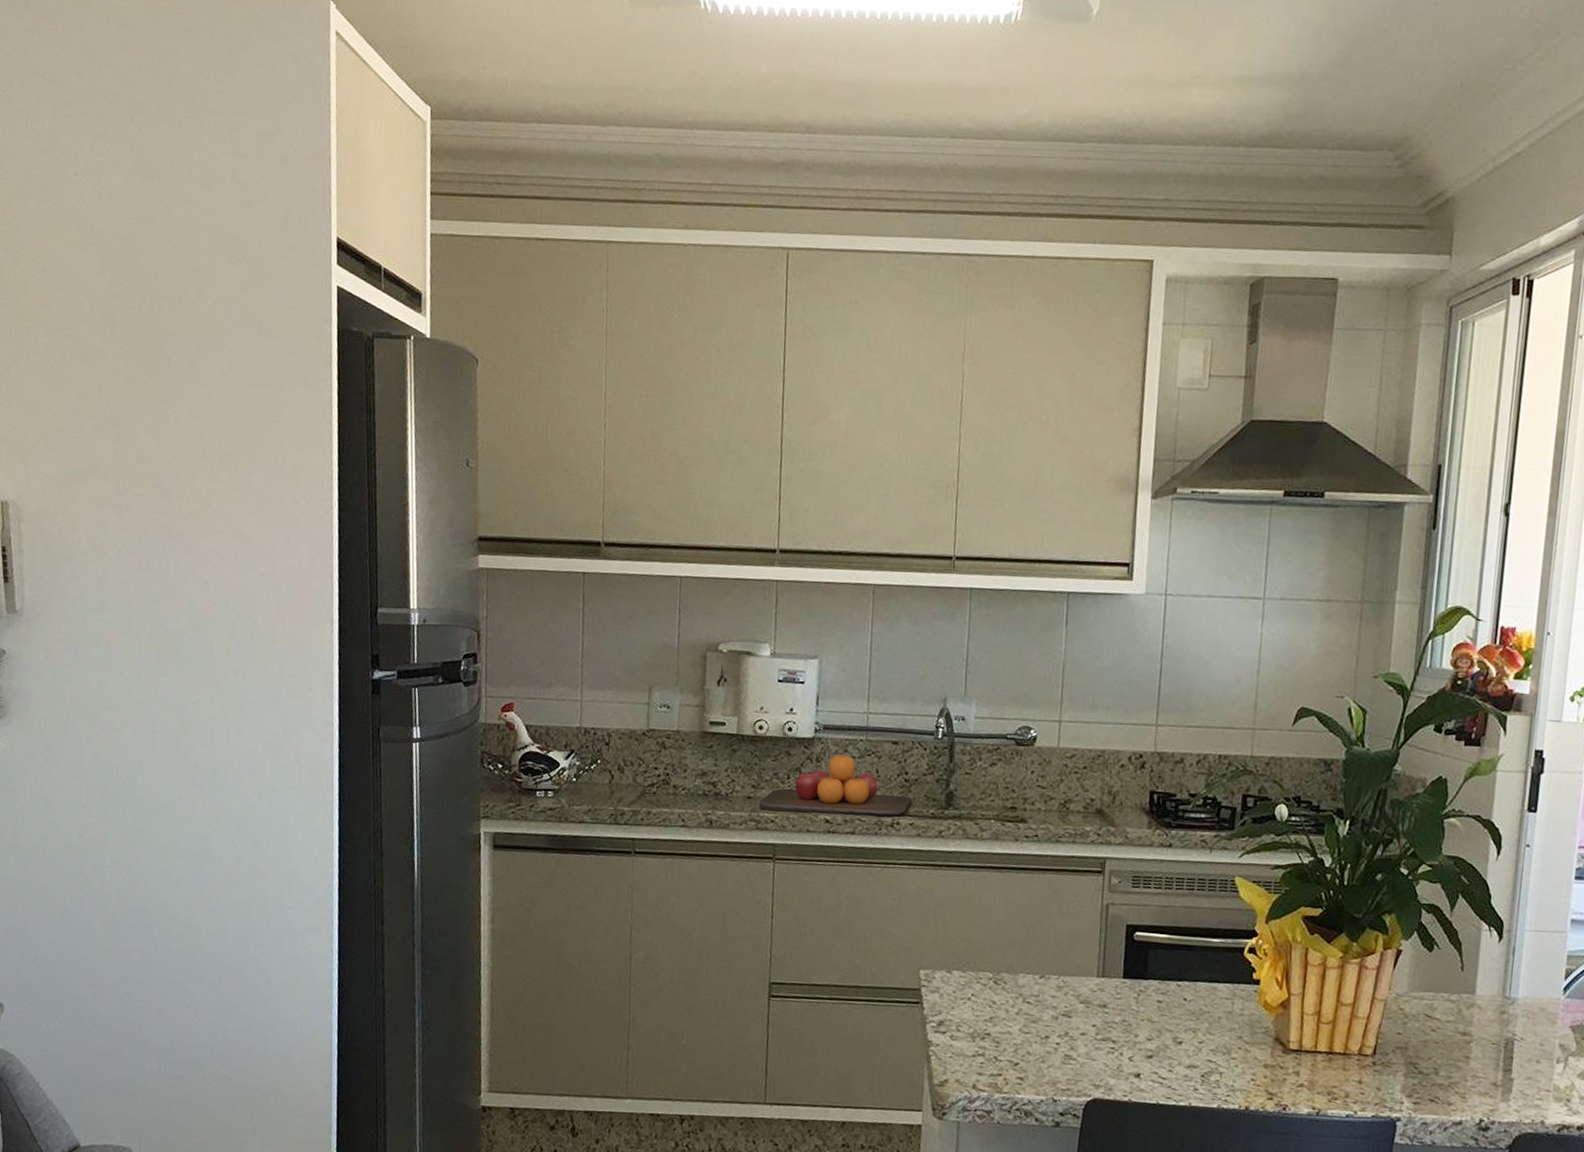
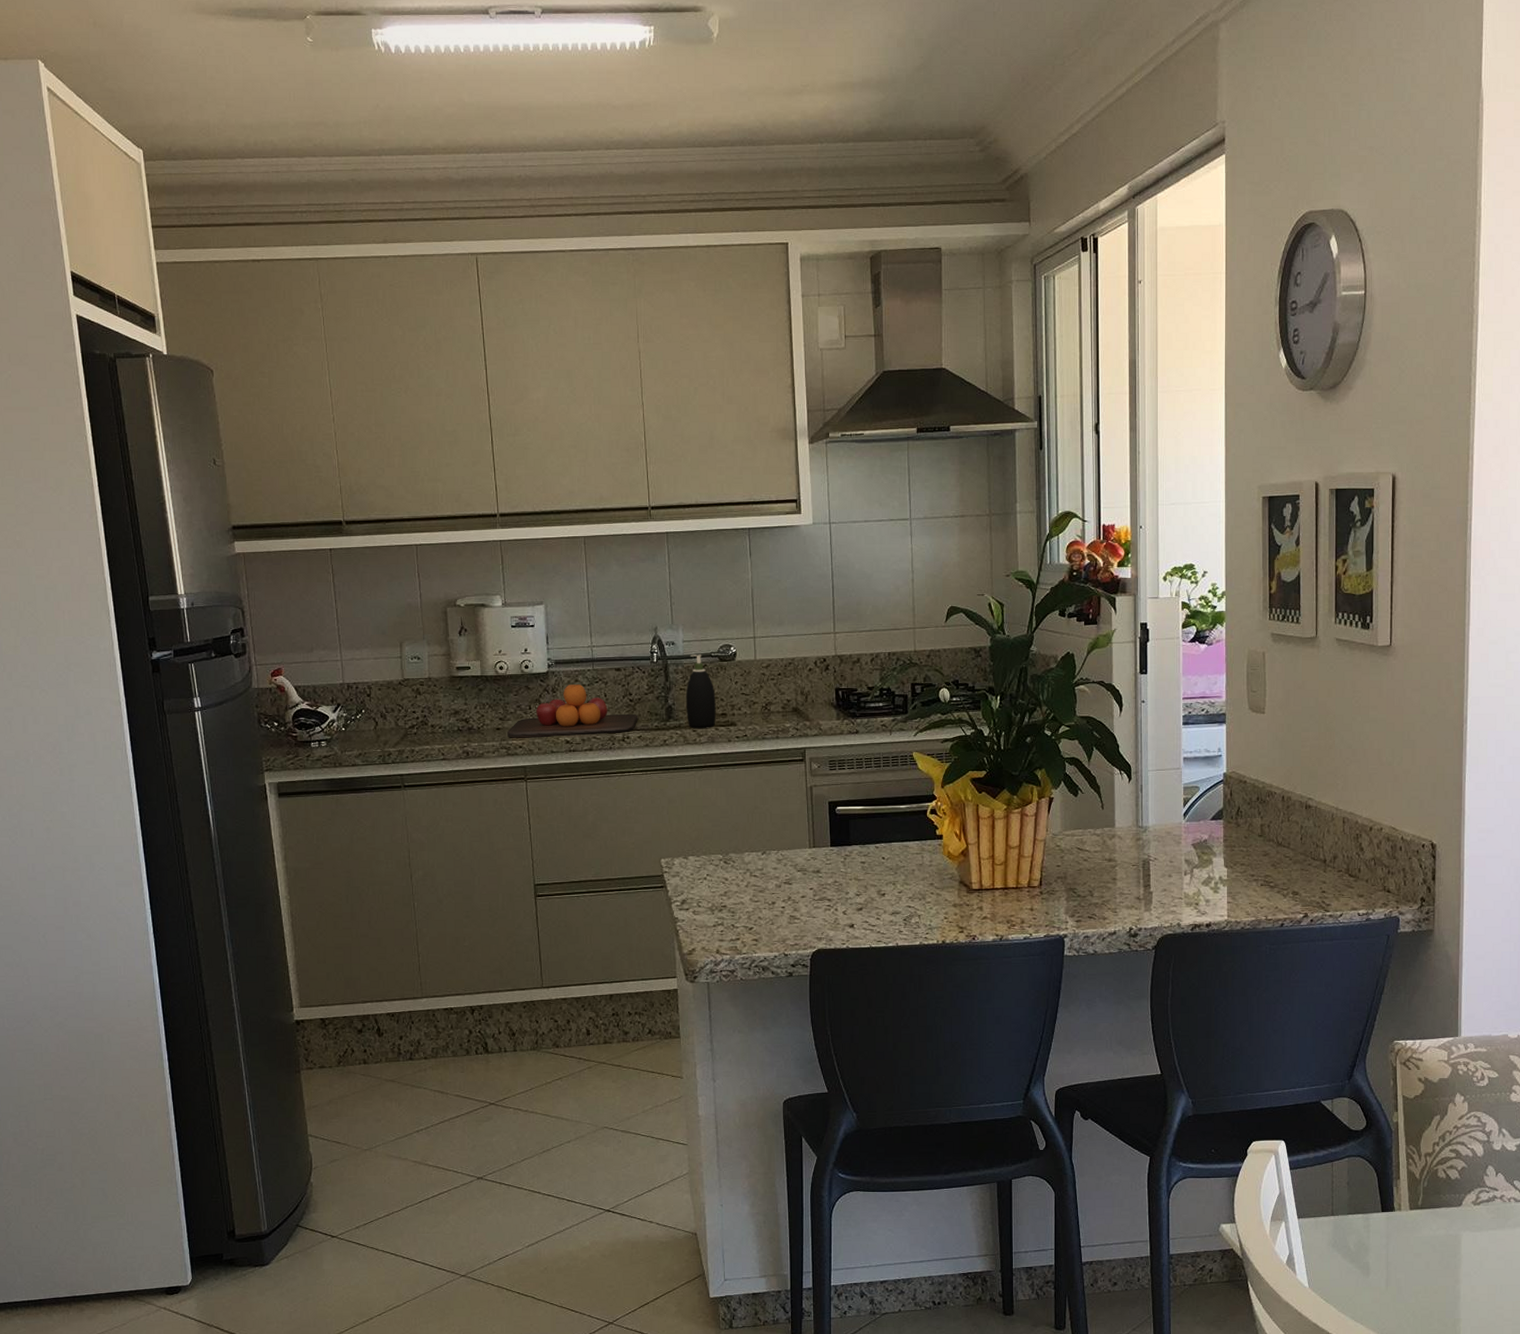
soap dispenser: none [969,734,1007,824] -> present [685,654,716,729]

